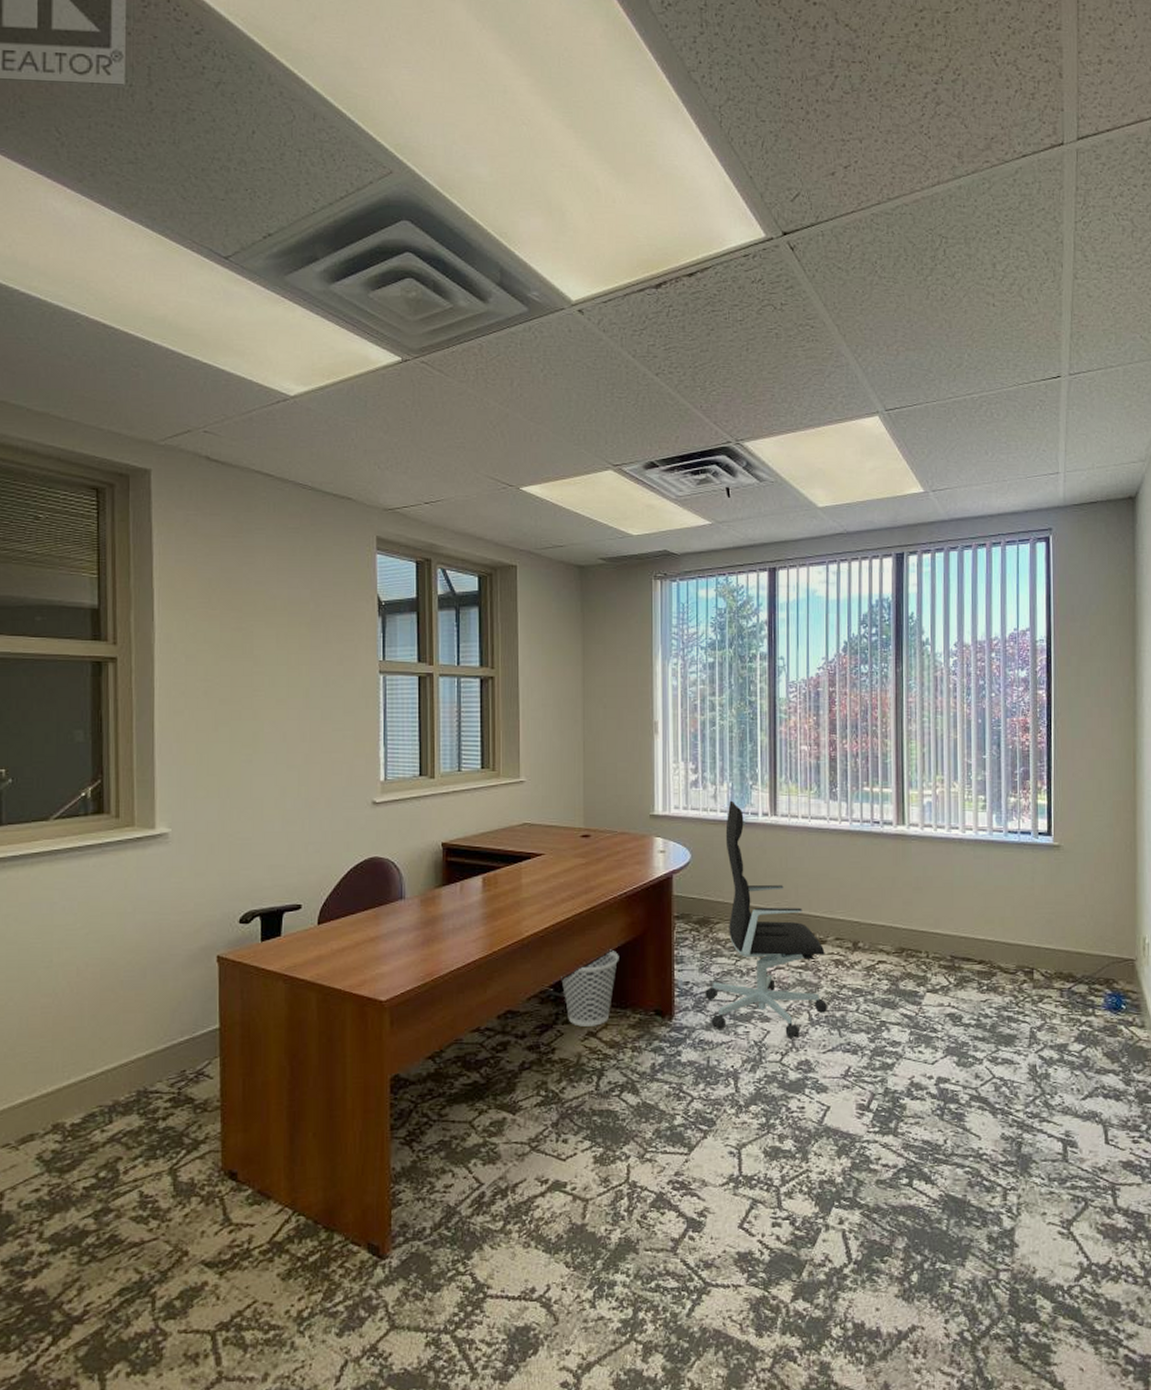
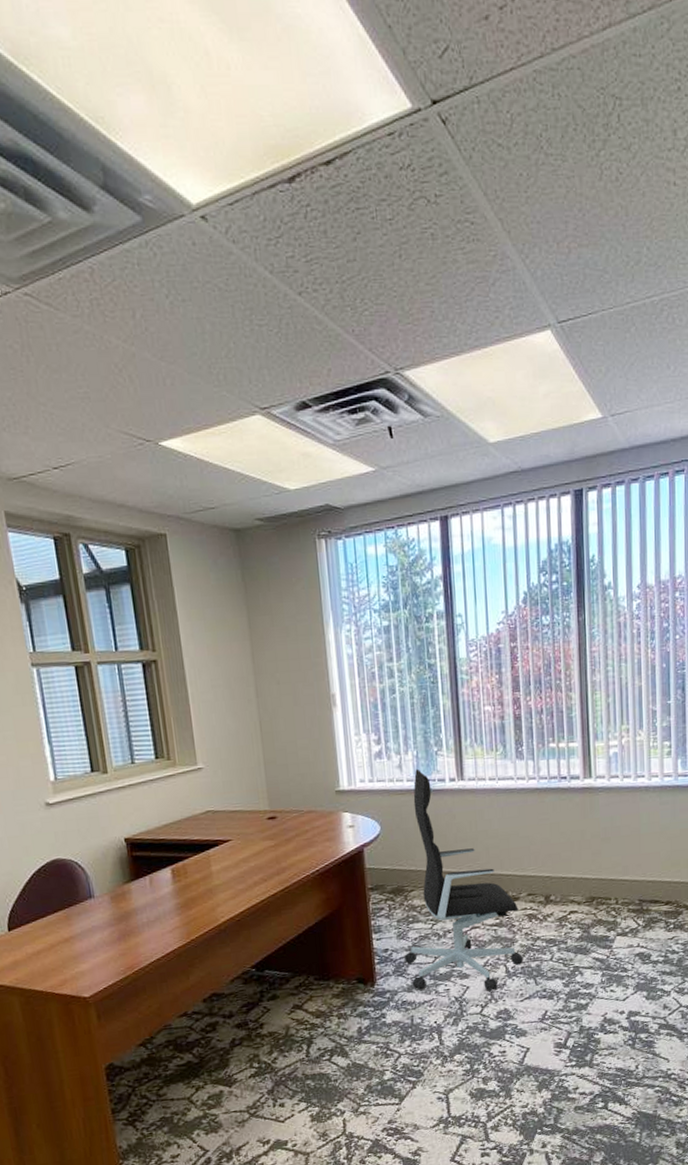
wastebasket: present [561,949,619,1027] -> none [262,926,318,1001]

